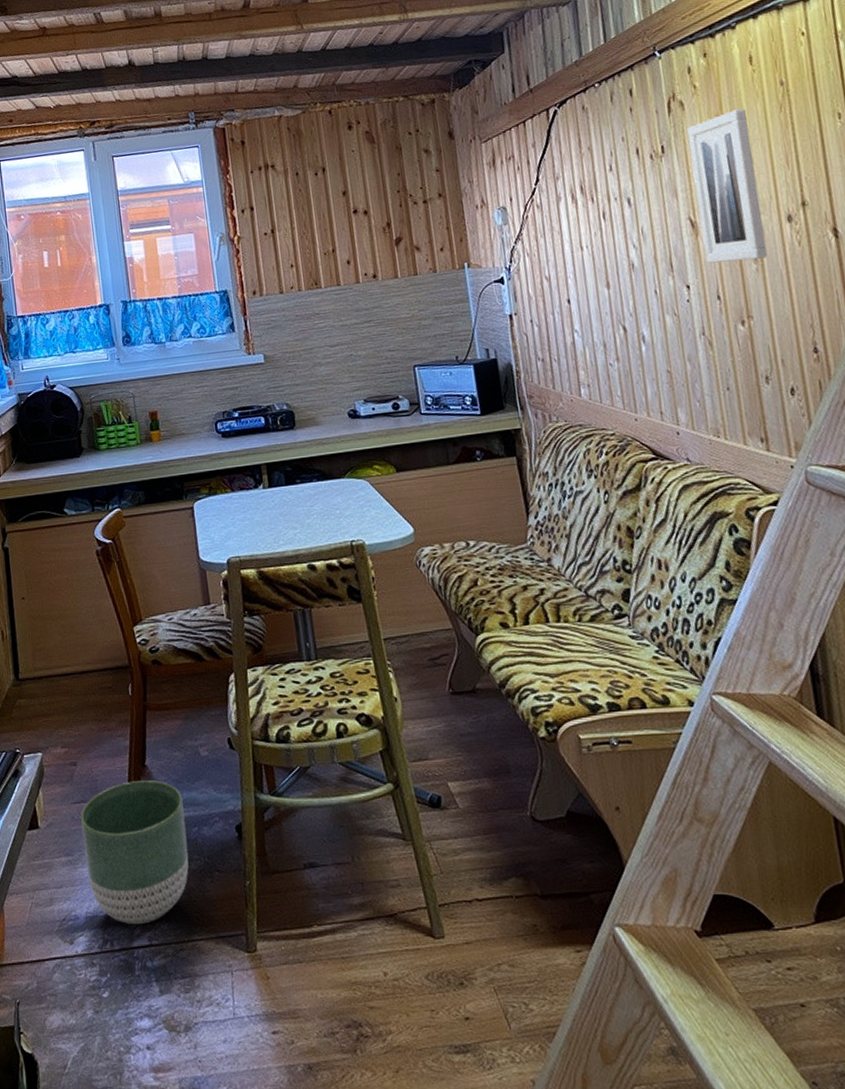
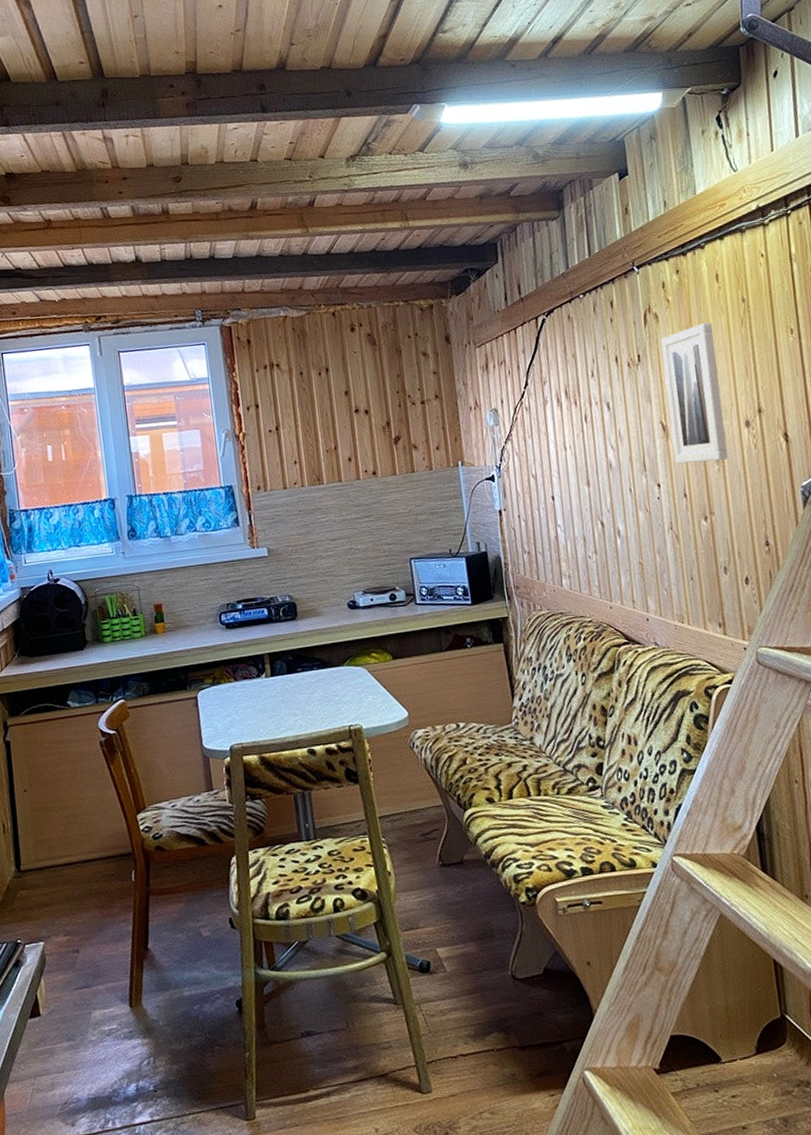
planter: present [81,780,189,924] -> none [83,962,190,1102]

